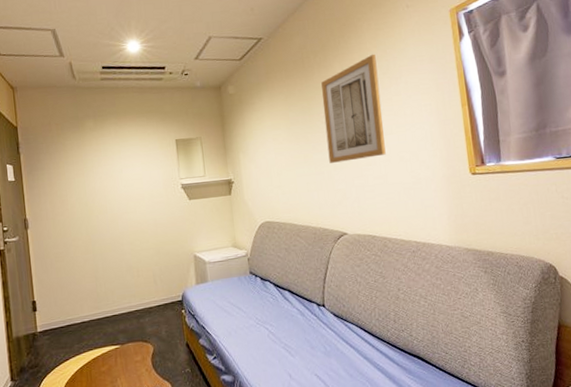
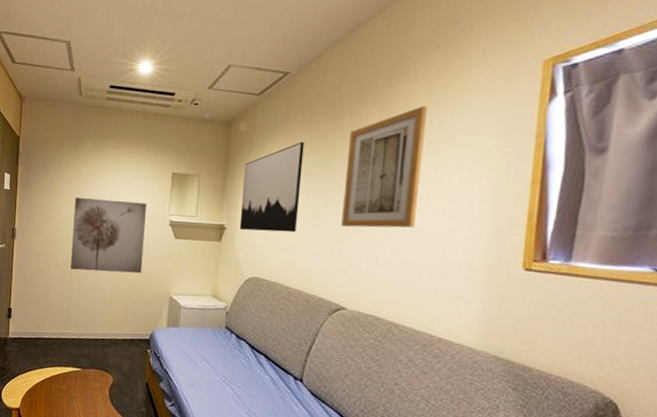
wall art: none [85,171,163,248] -> present [71,197,146,274]
wall art: none [240,95,294,182] -> present [239,141,304,233]

